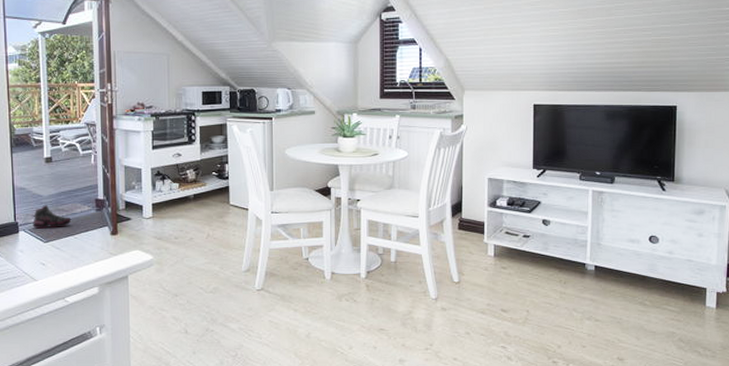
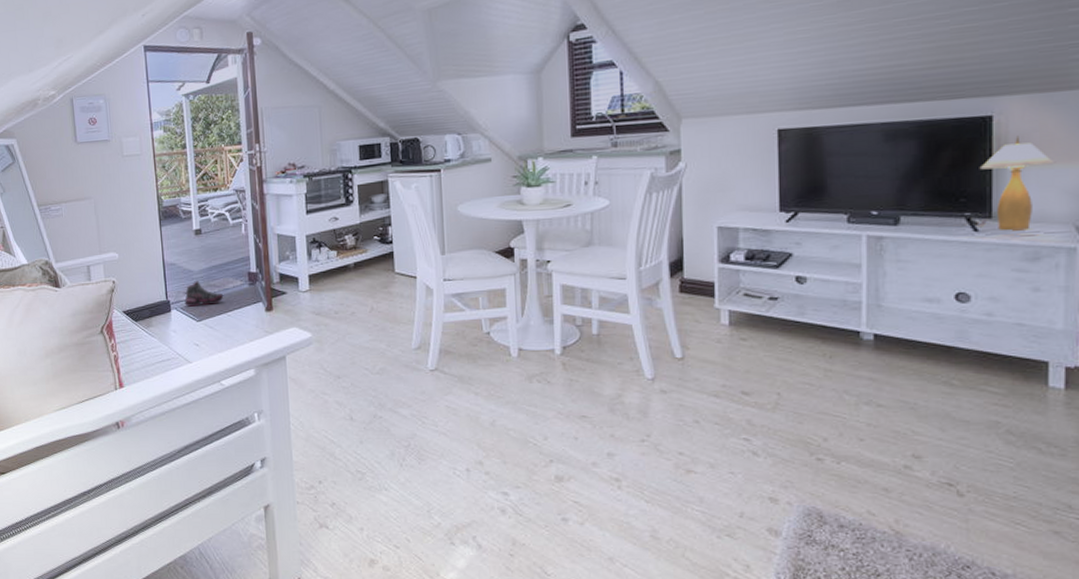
table lamp: none [668,122,715,192] -> present [981,135,1056,231]

